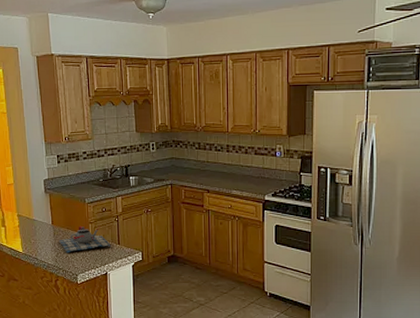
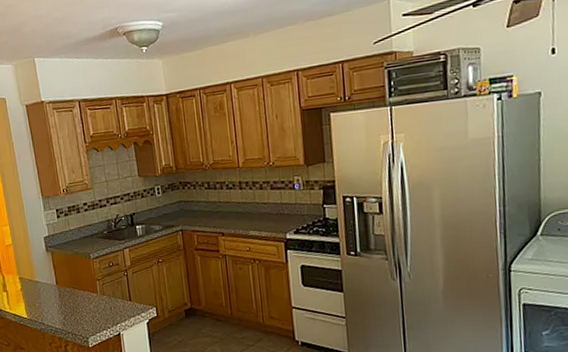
teapot: present [58,225,111,253] -> none [65,282,122,315]

